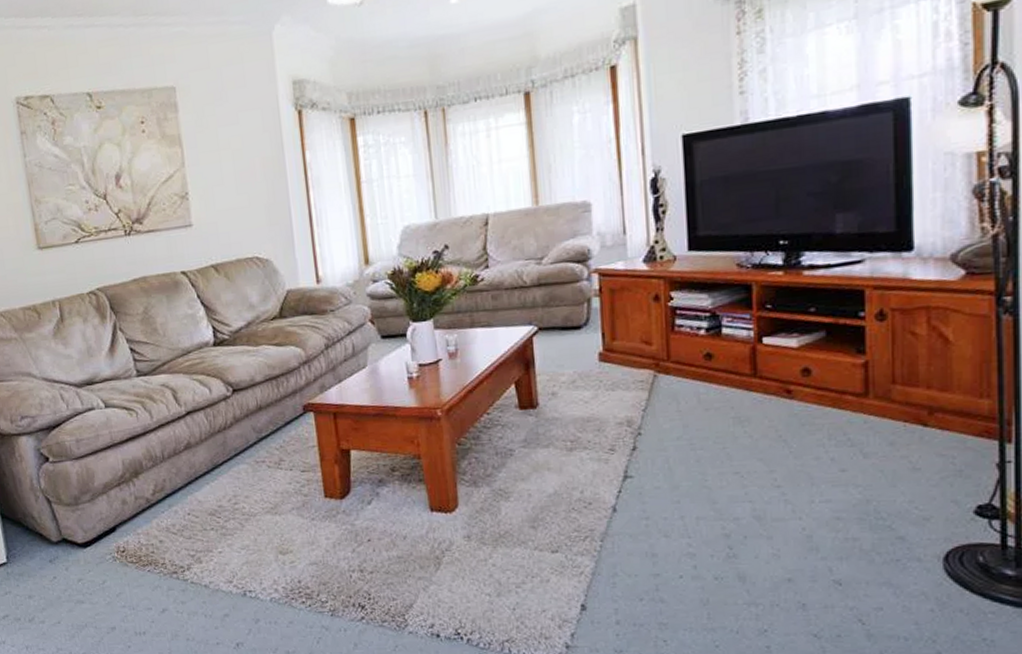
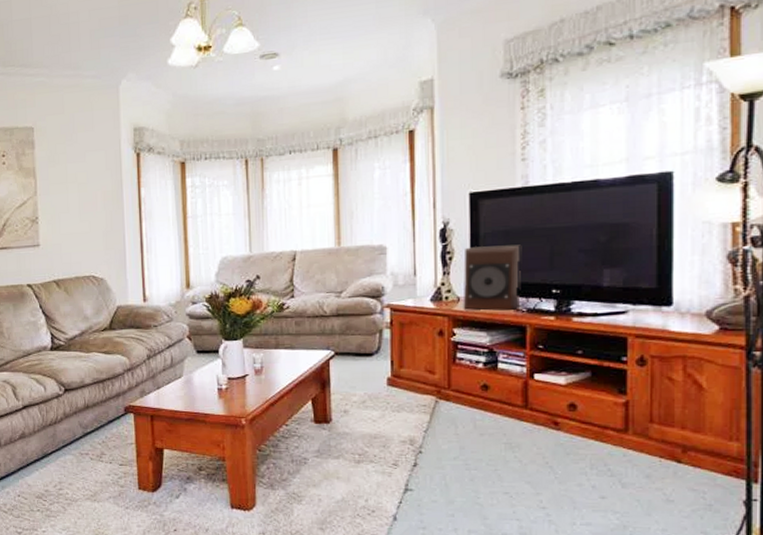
speaker: none [679,191,744,270] -> present [463,244,522,311]

